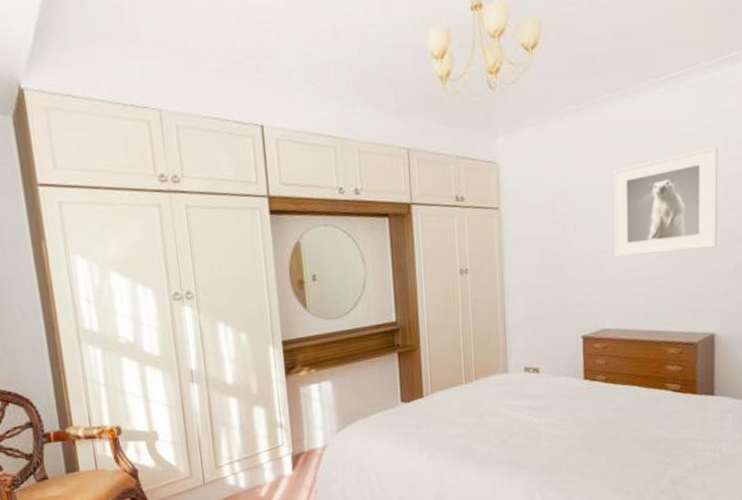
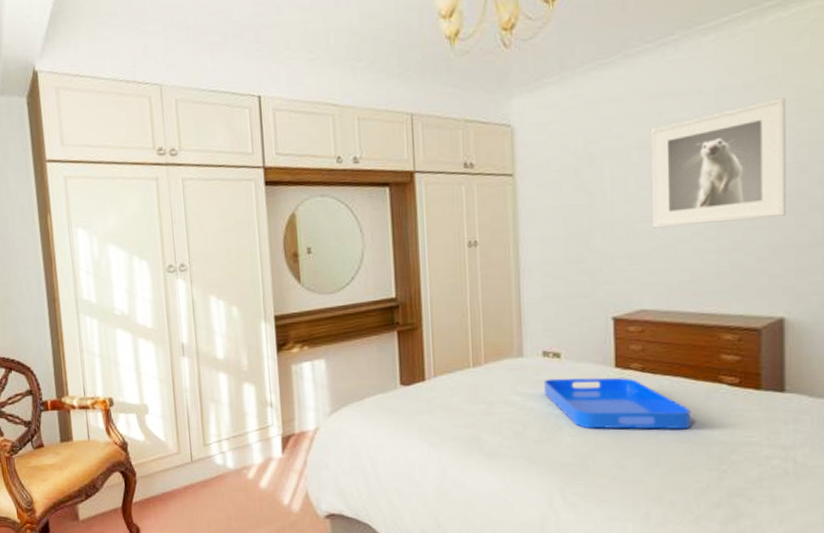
serving tray: none [526,388,644,434] -> present [544,377,692,430]

